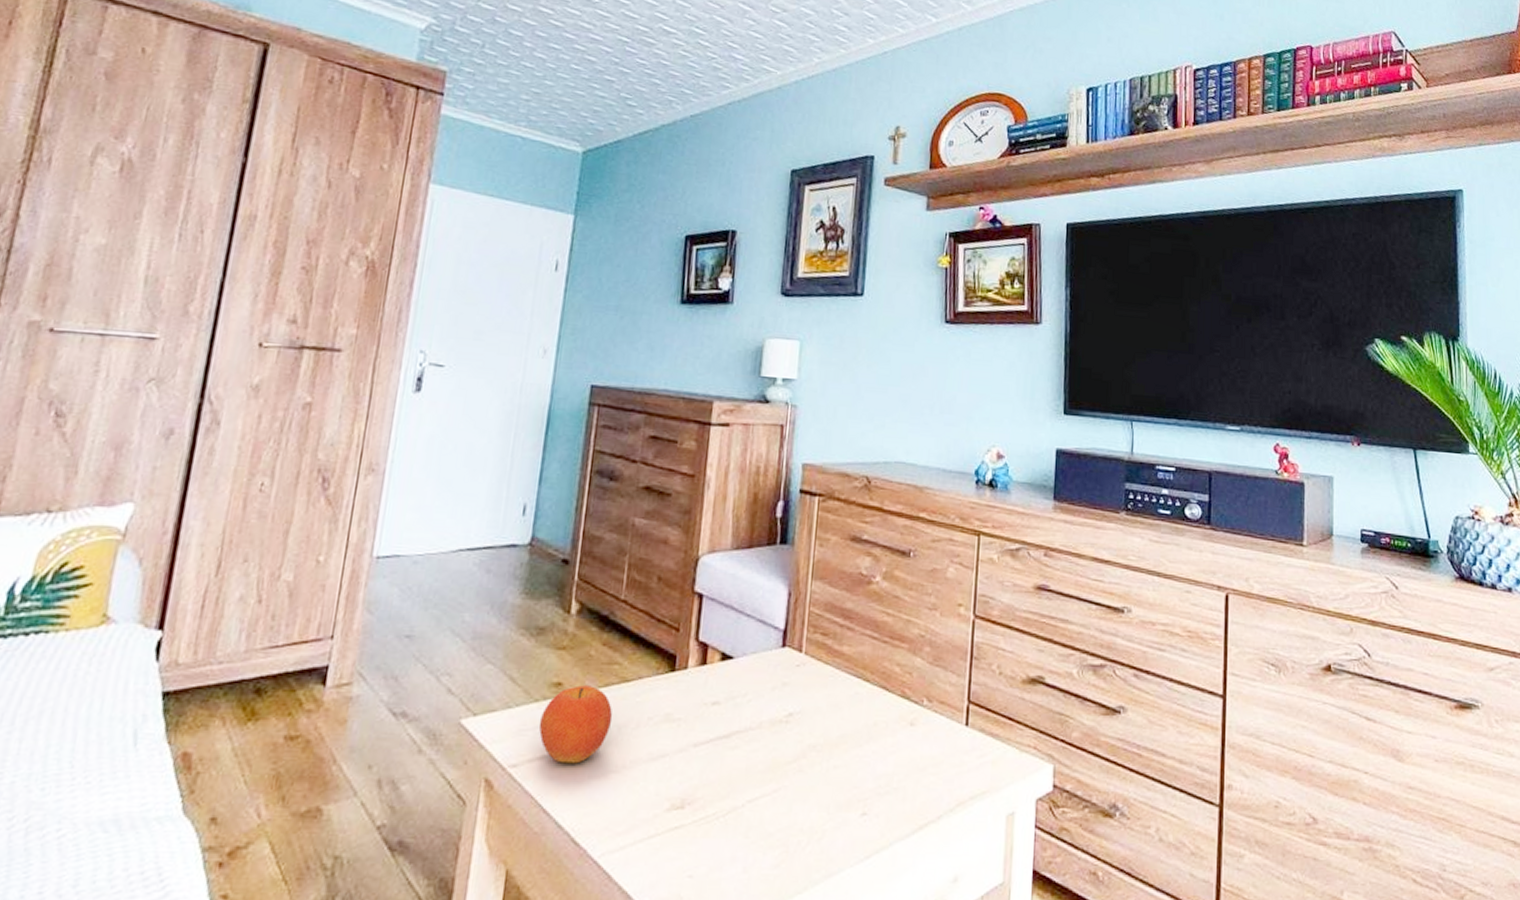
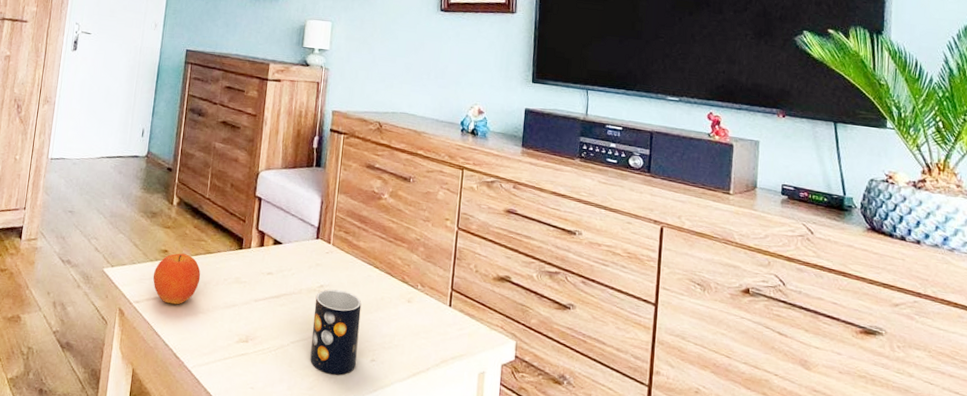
mug: none [775,717,847,841] -> present [310,289,362,375]

